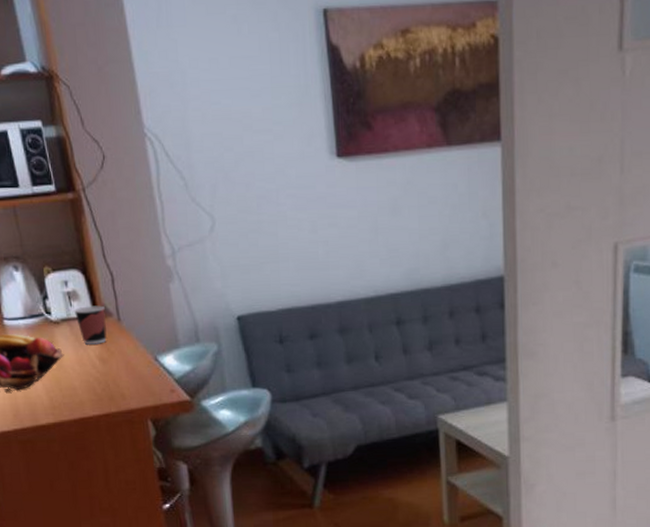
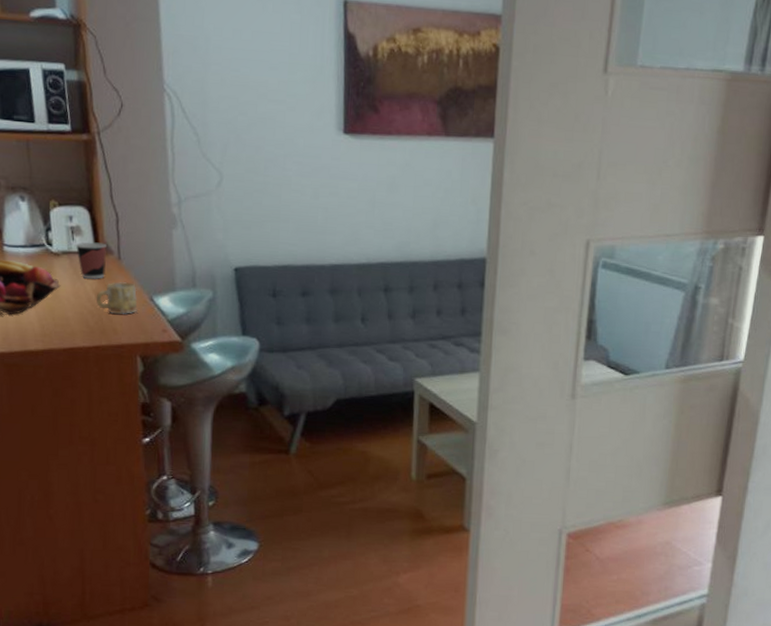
mug: none [100,344,143,378] -> present [96,282,138,314]

